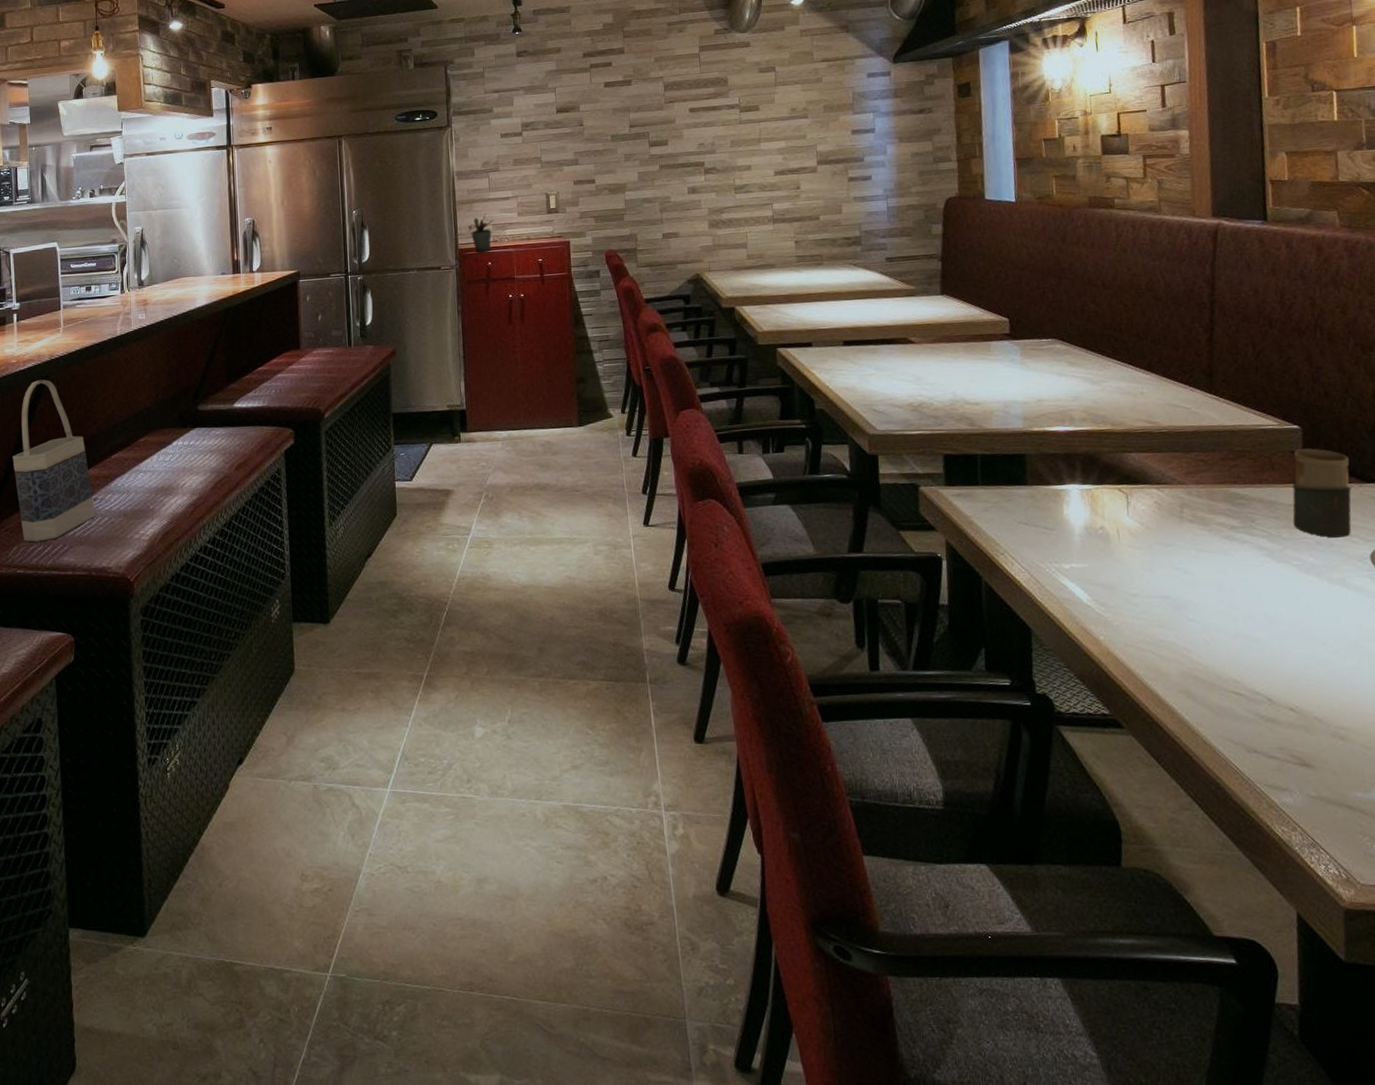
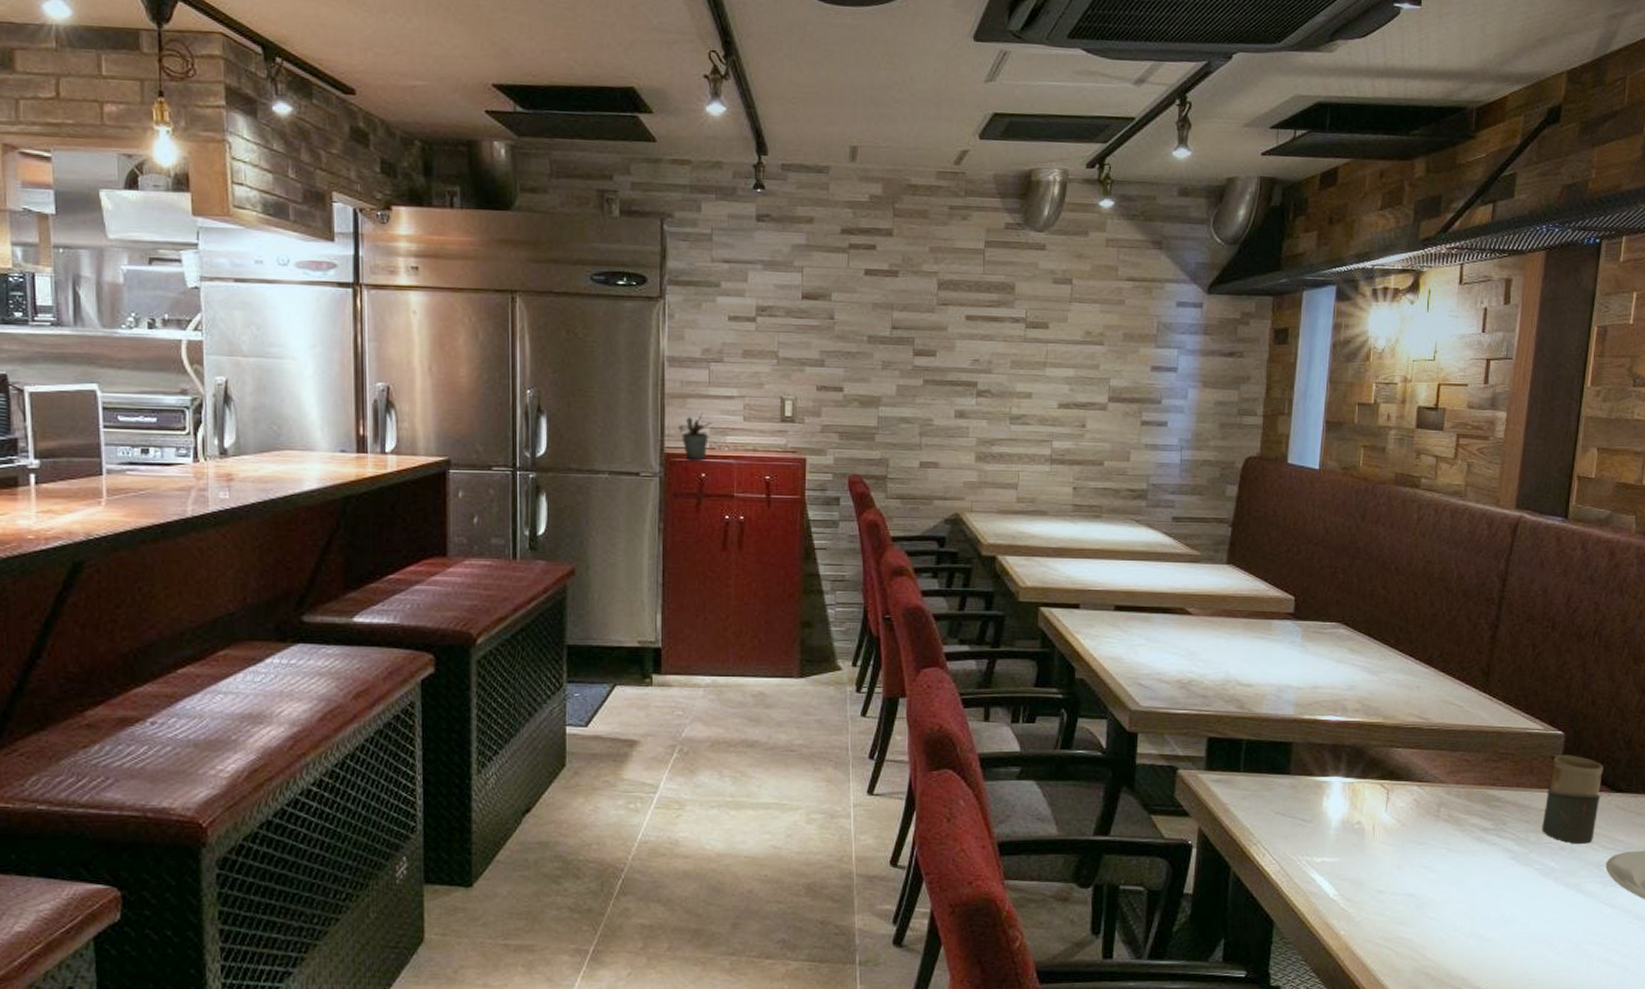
bag: present [12,379,95,543] -> none [29,565,152,772]

